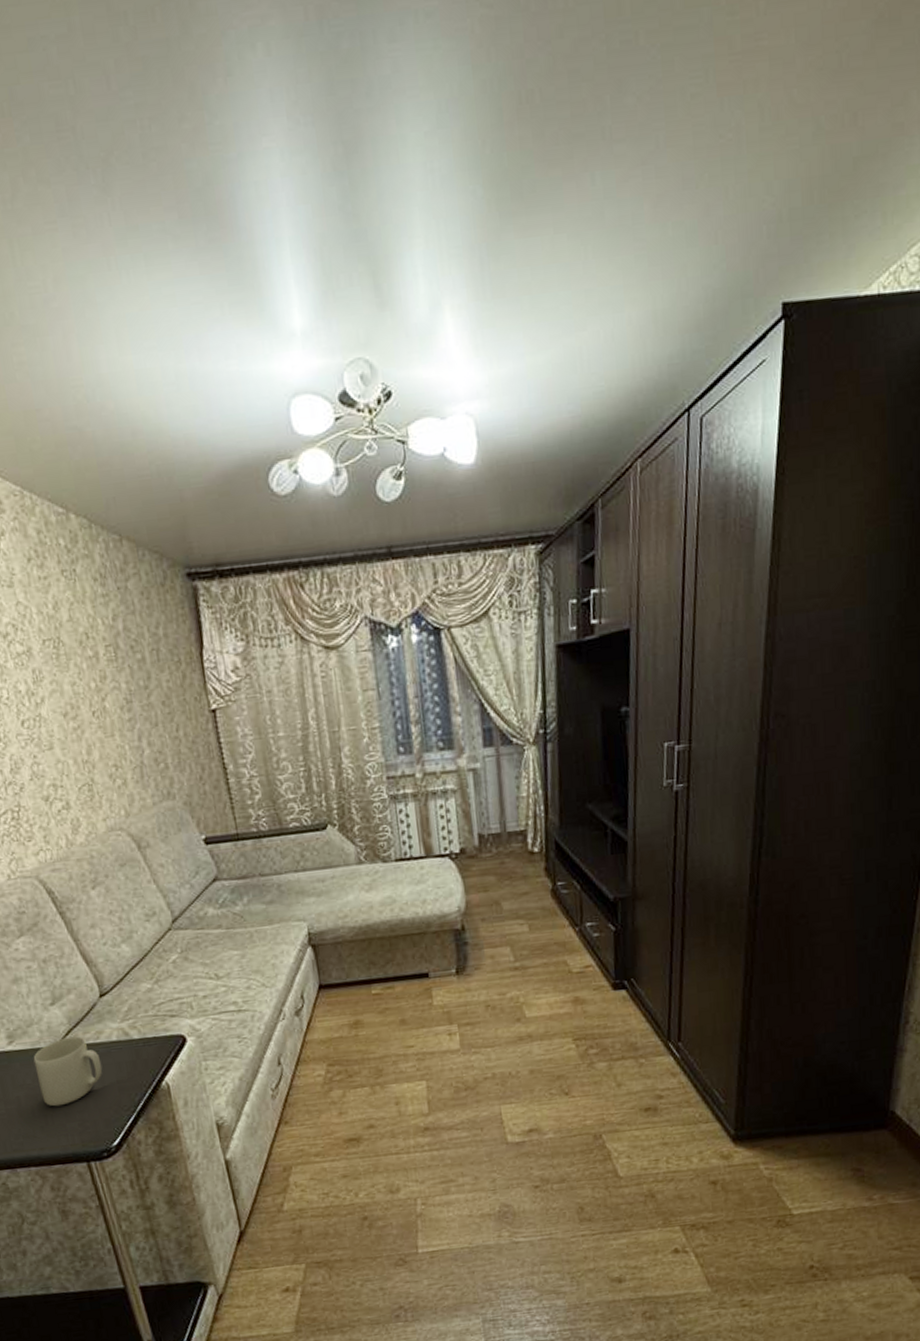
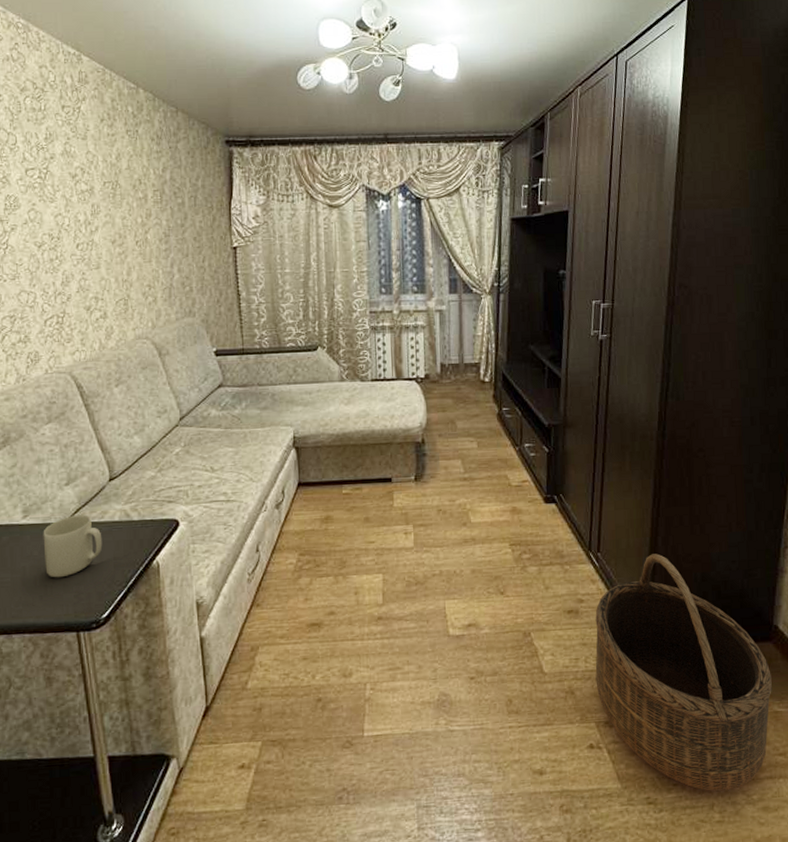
basket: none [677,1039,887,1290] -> present [595,553,772,792]

